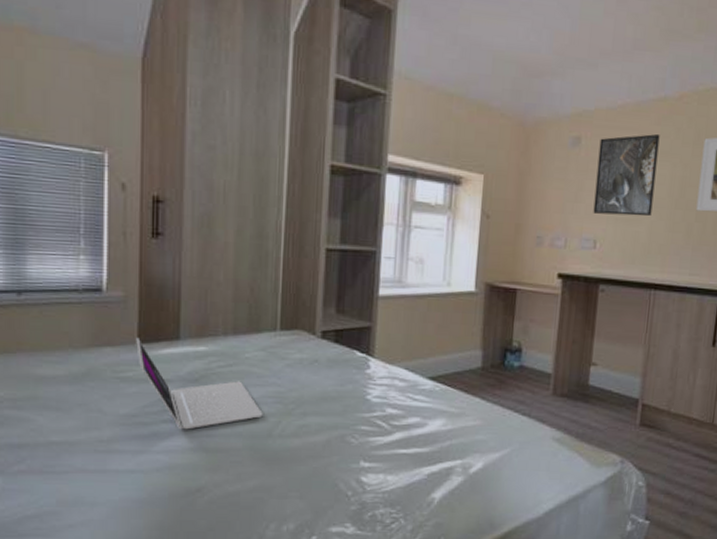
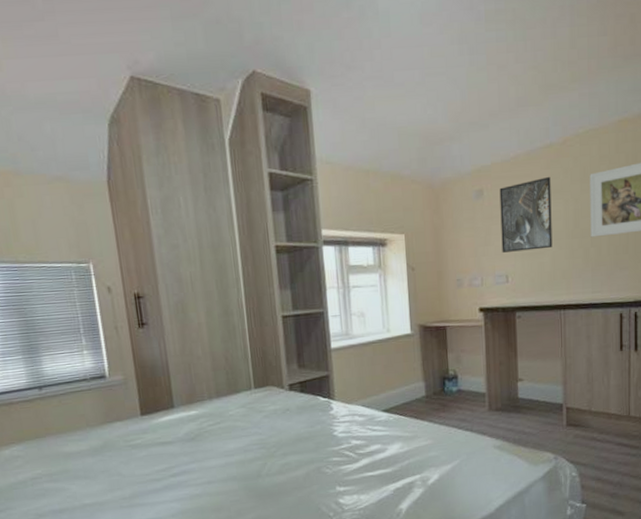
laptop: present [136,337,263,430] -> none [139,411,251,481]

